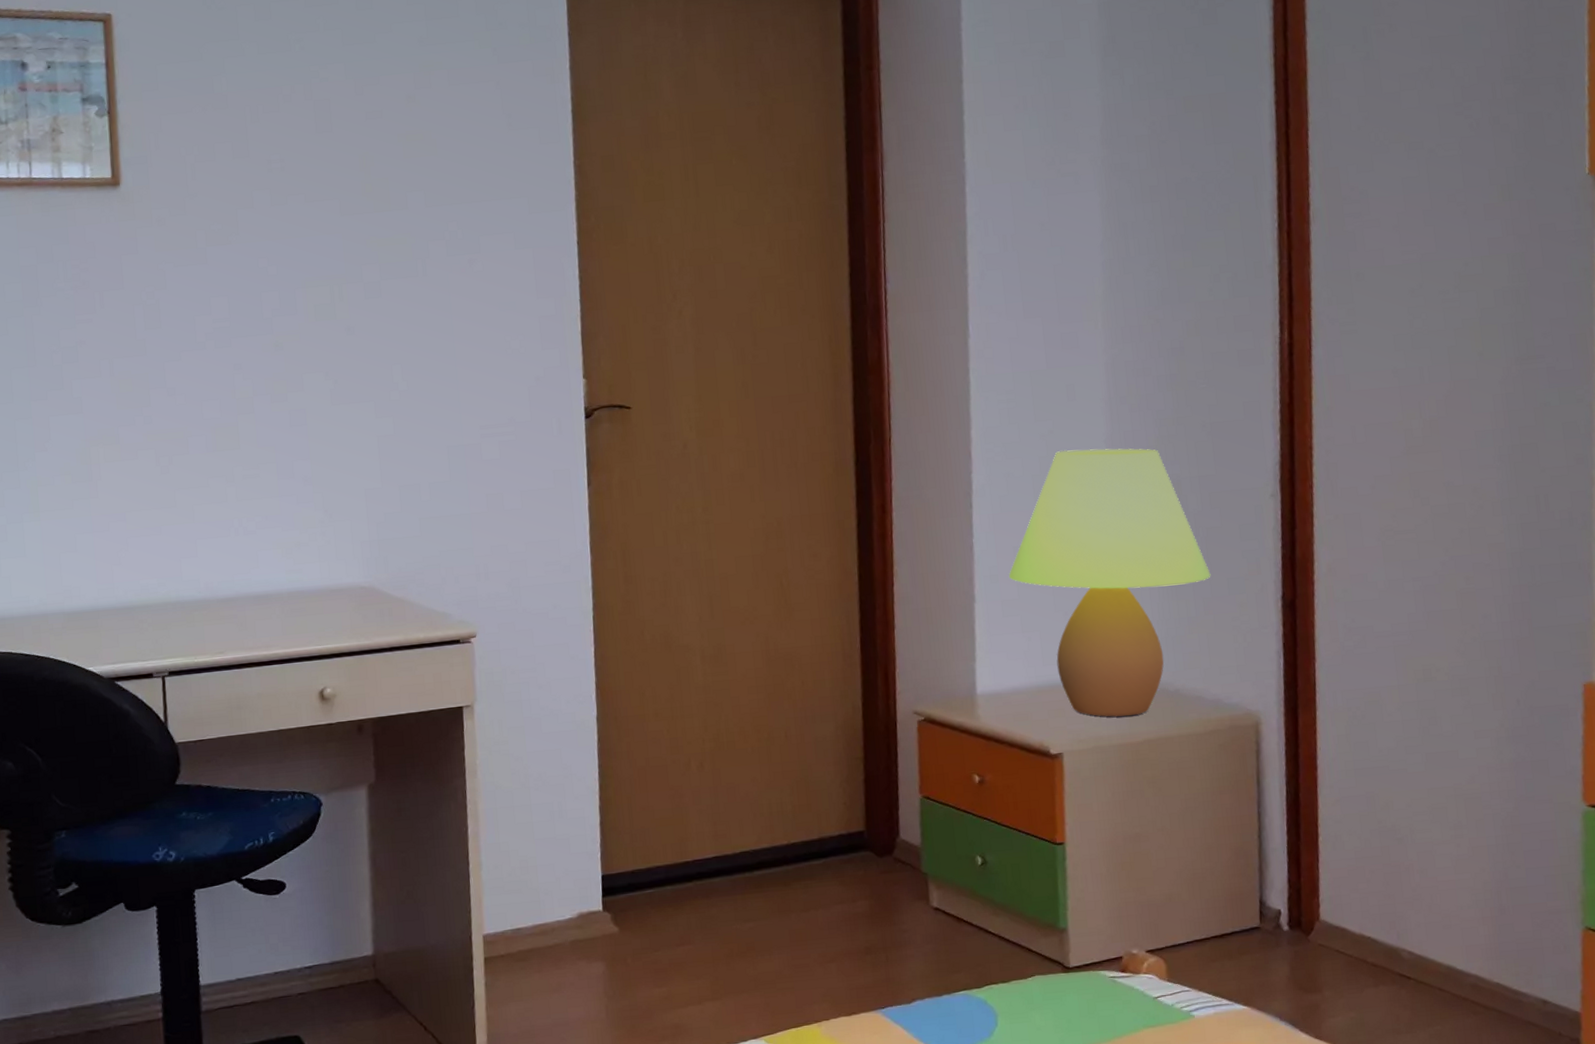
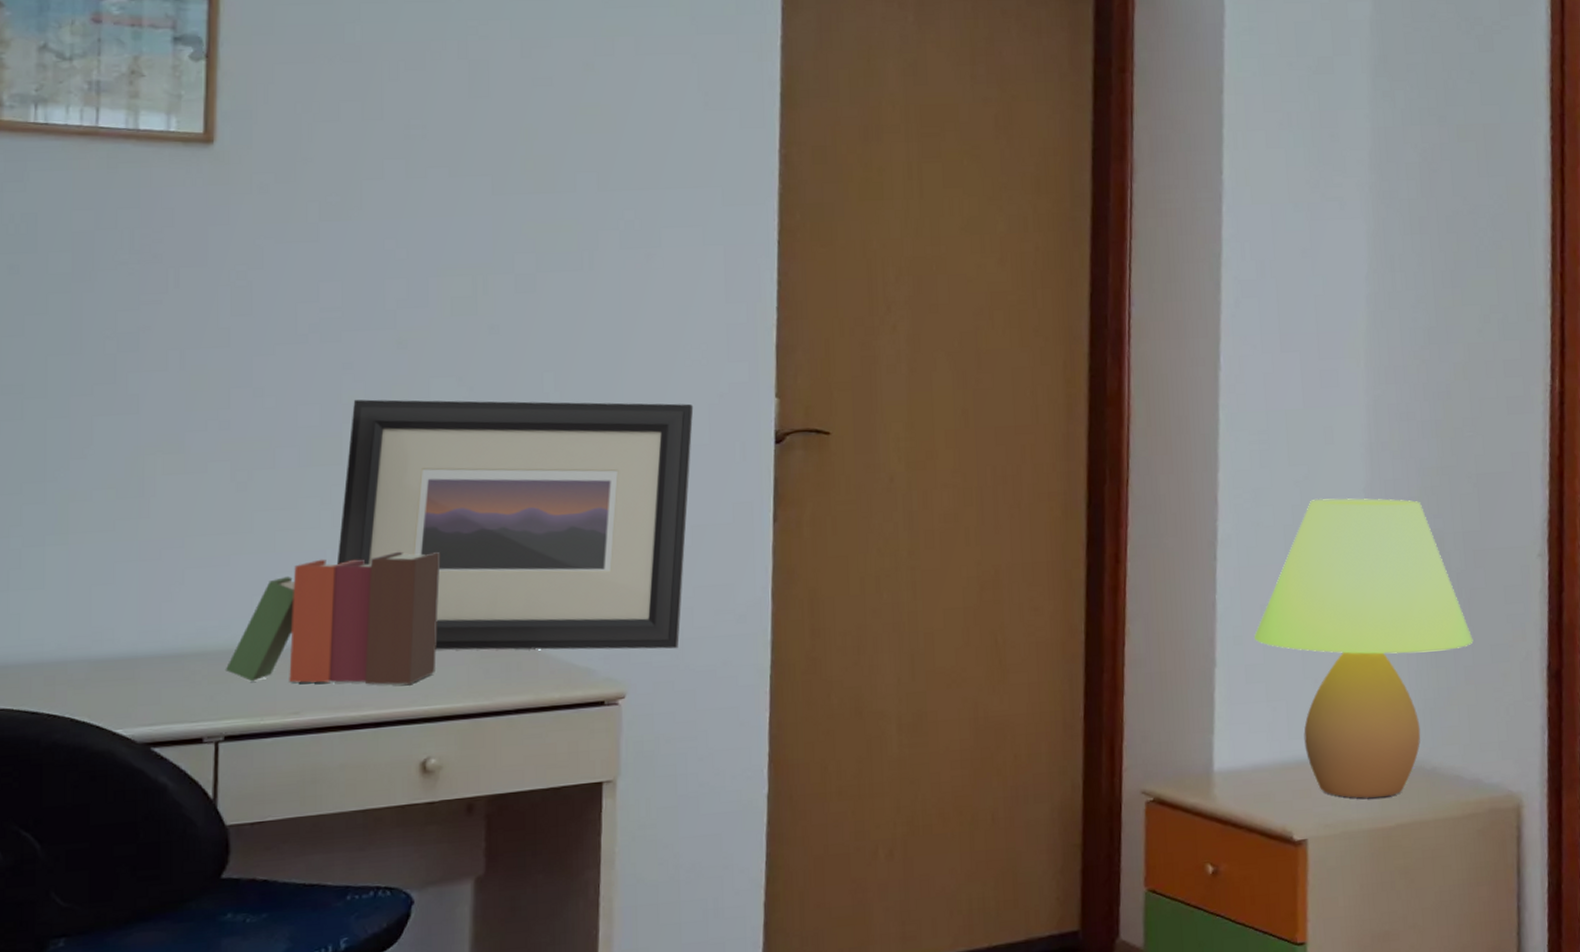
books: none [164,519,325,629] -> present [225,551,441,685]
picture frame: none [242,387,517,600] -> present [336,399,694,651]

